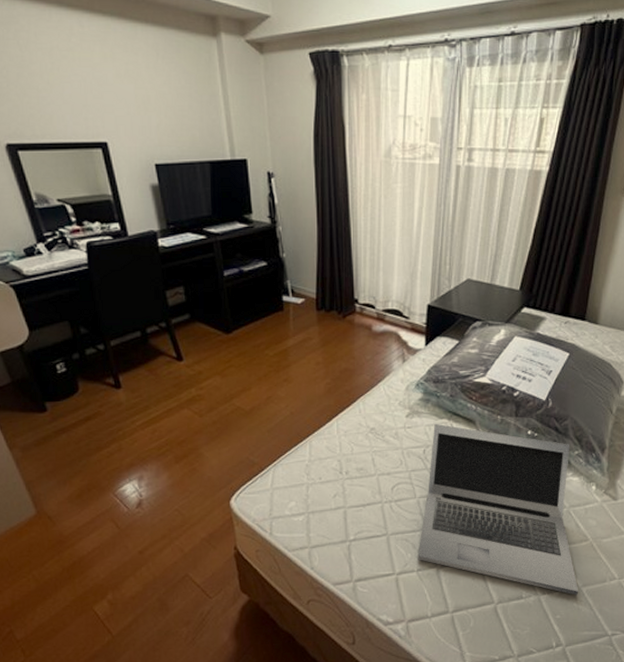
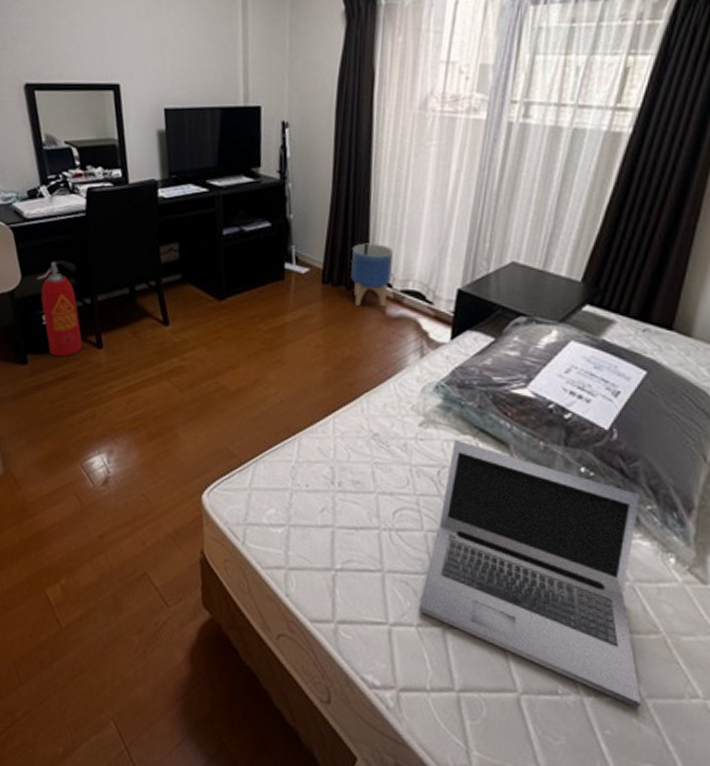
fire extinguisher: none [46,312,101,401] -> present [37,260,82,357]
planter: none [340,273,374,326] -> present [351,243,394,308]

